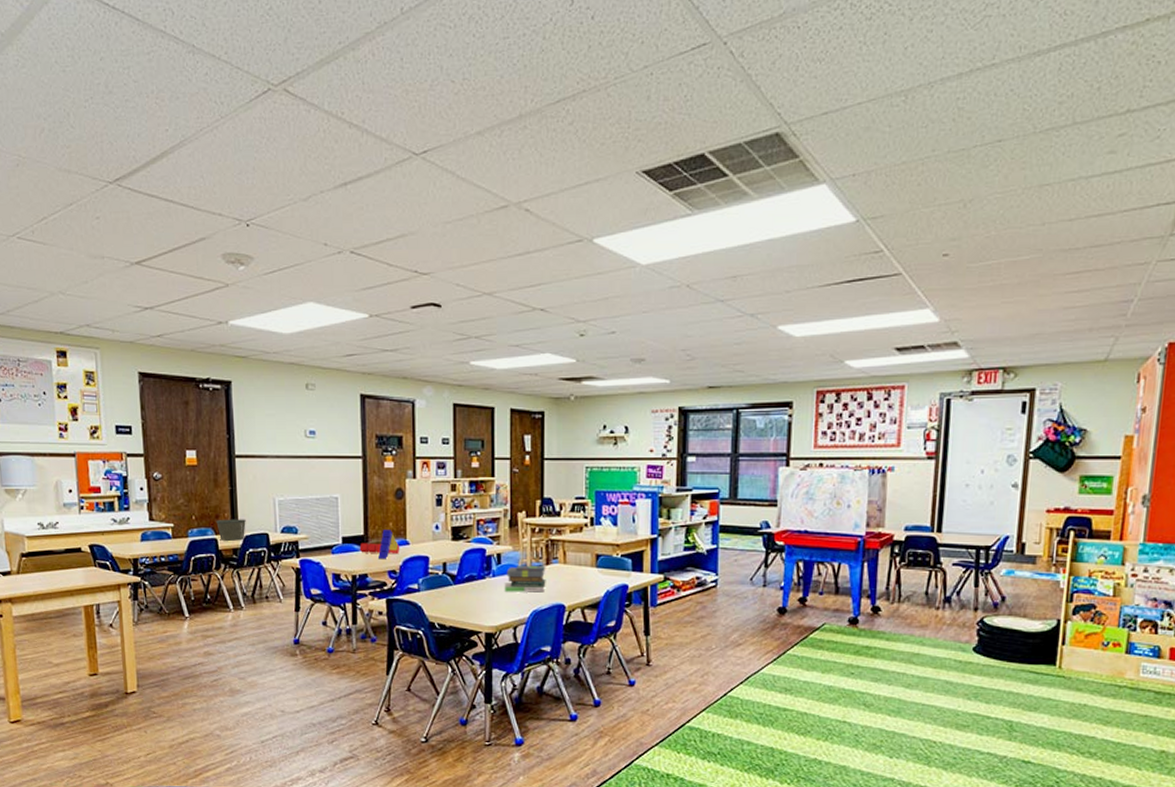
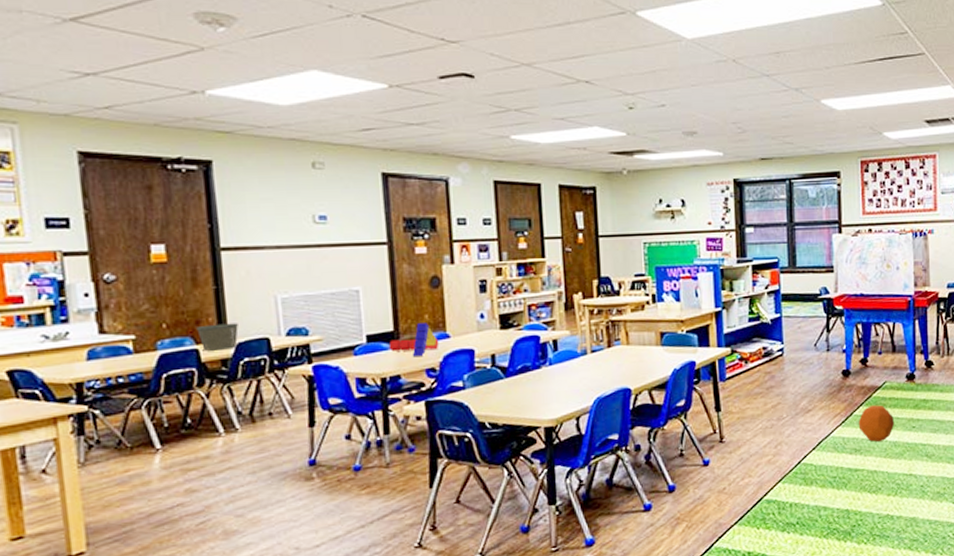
books: present [504,565,546,593] -> none [562,348,609,381]
ball: none [791,646,832,684] -> present [858,405,895,442]

